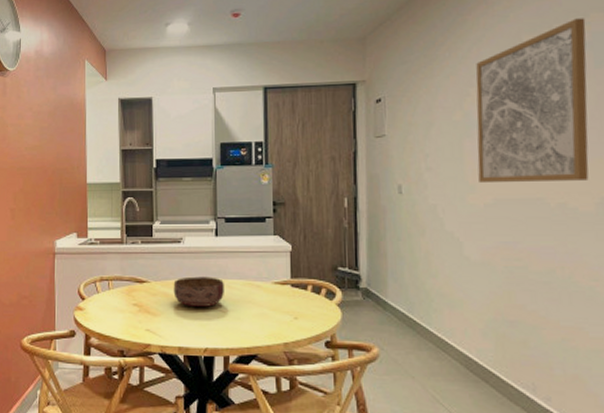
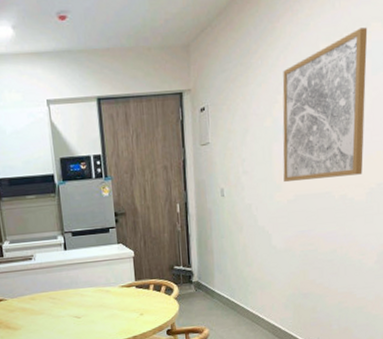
bowl: present [173,276,224,307] -> none [29,288,78,317]

